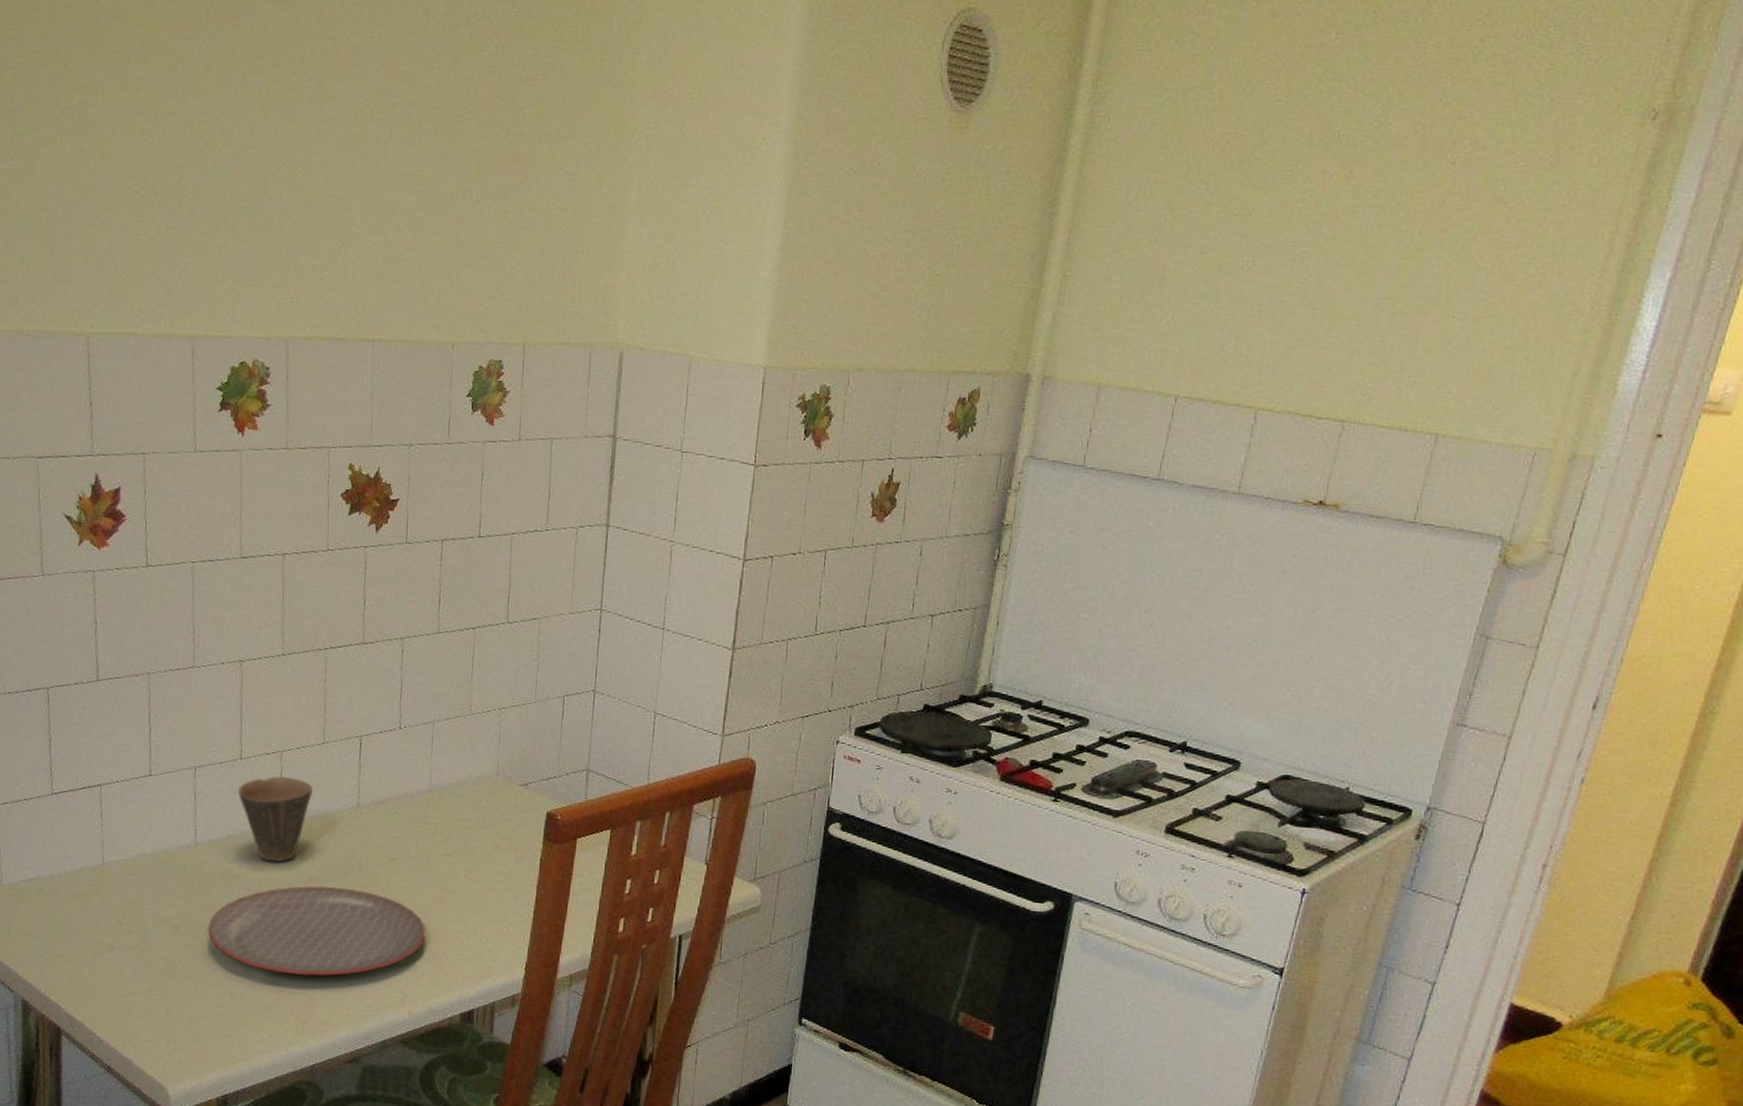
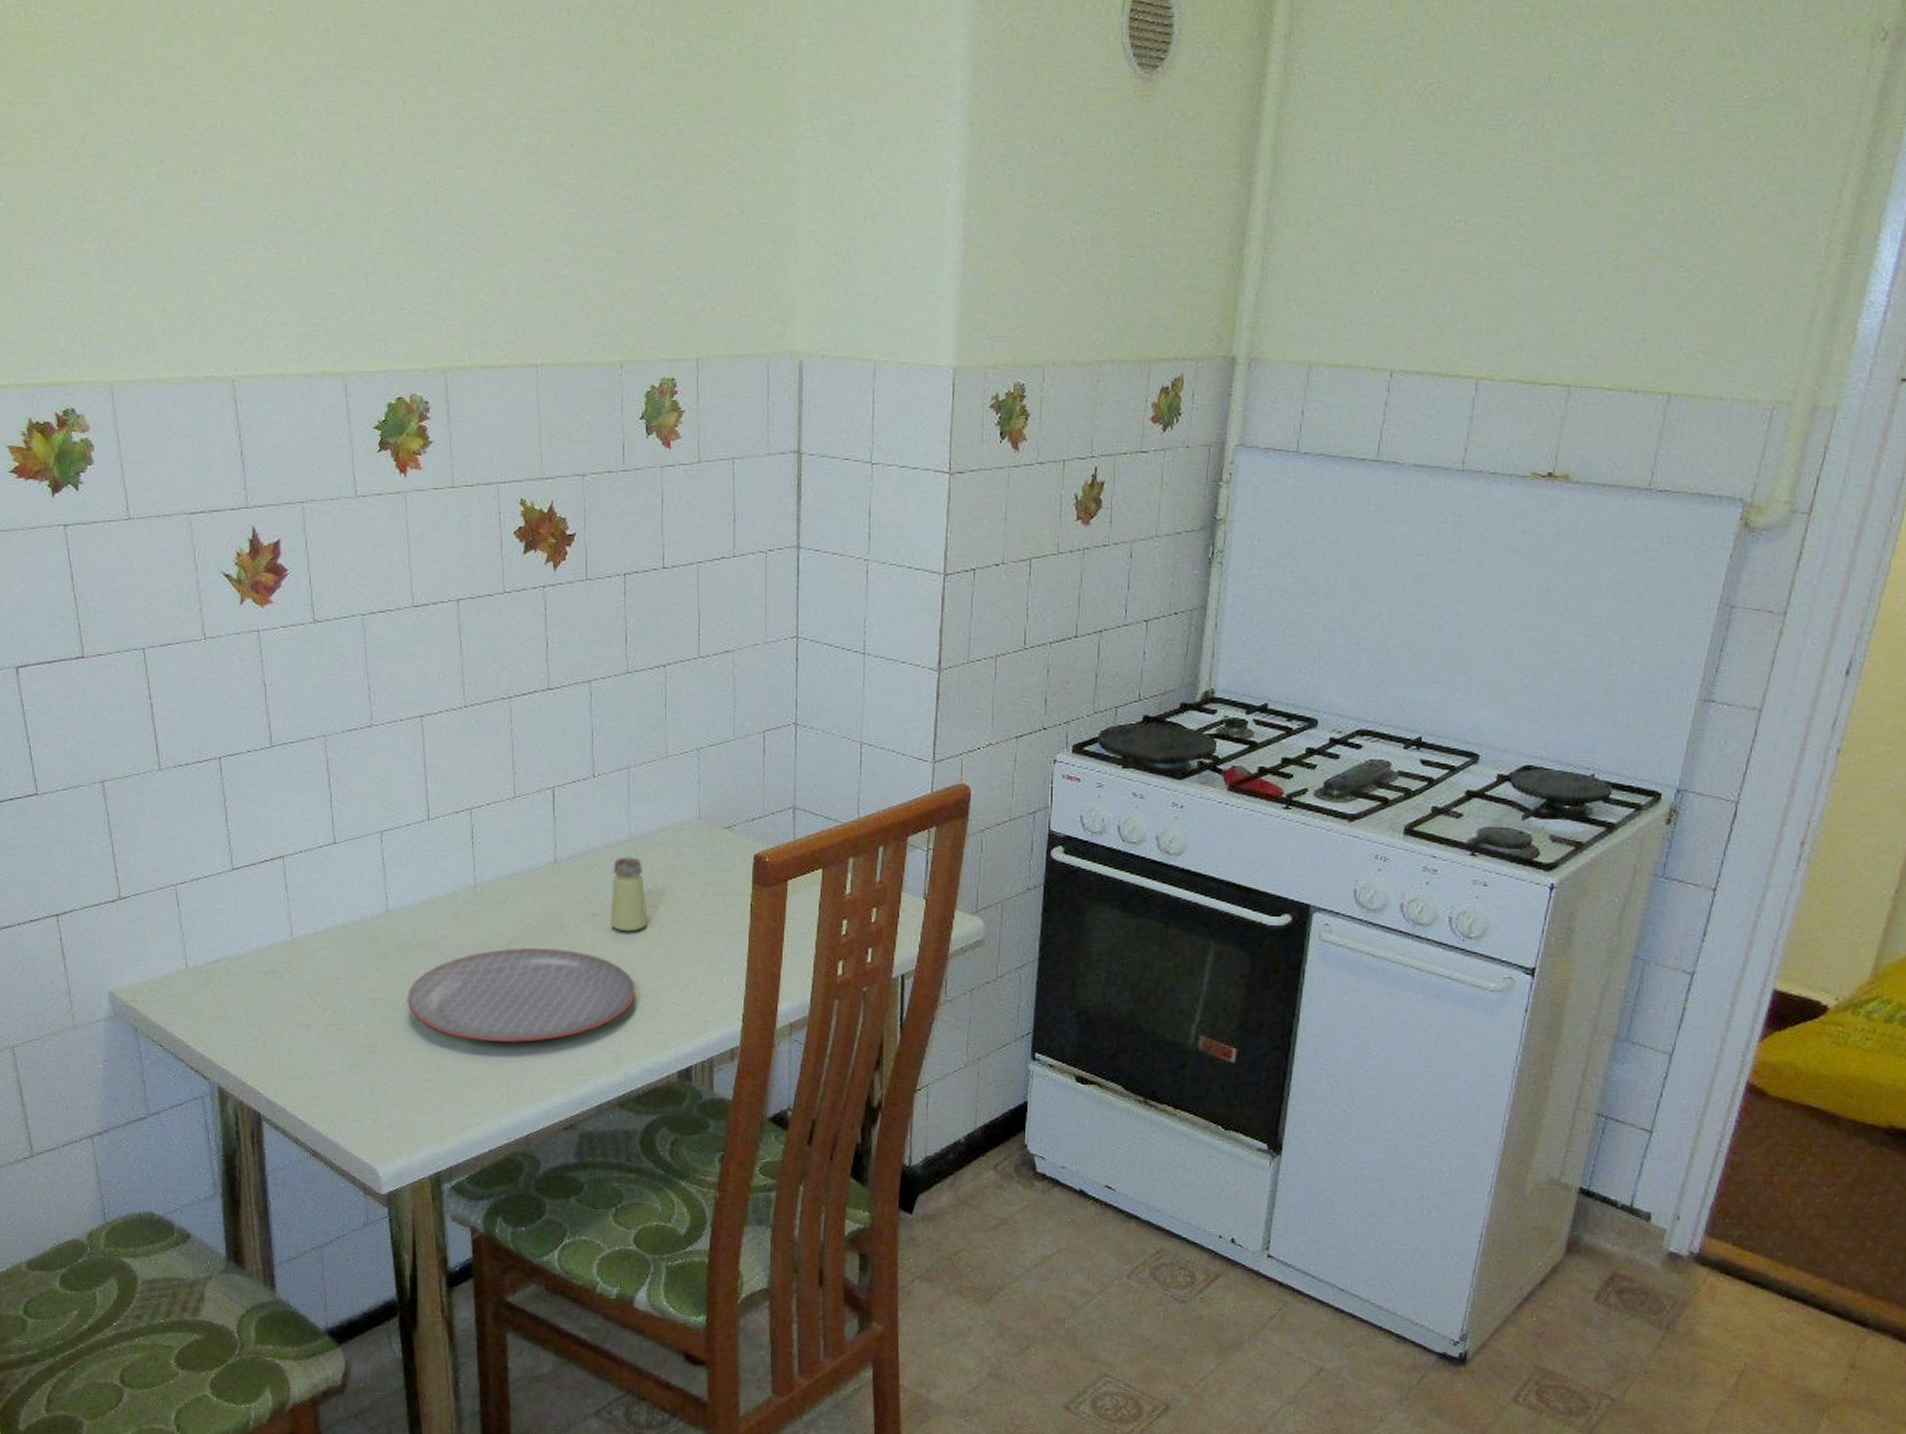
cup: present [237,776,313,862] -> none [427,836,506,926]
saltshaker: none [406,806,442,878] -> present [610,857,648,932]

